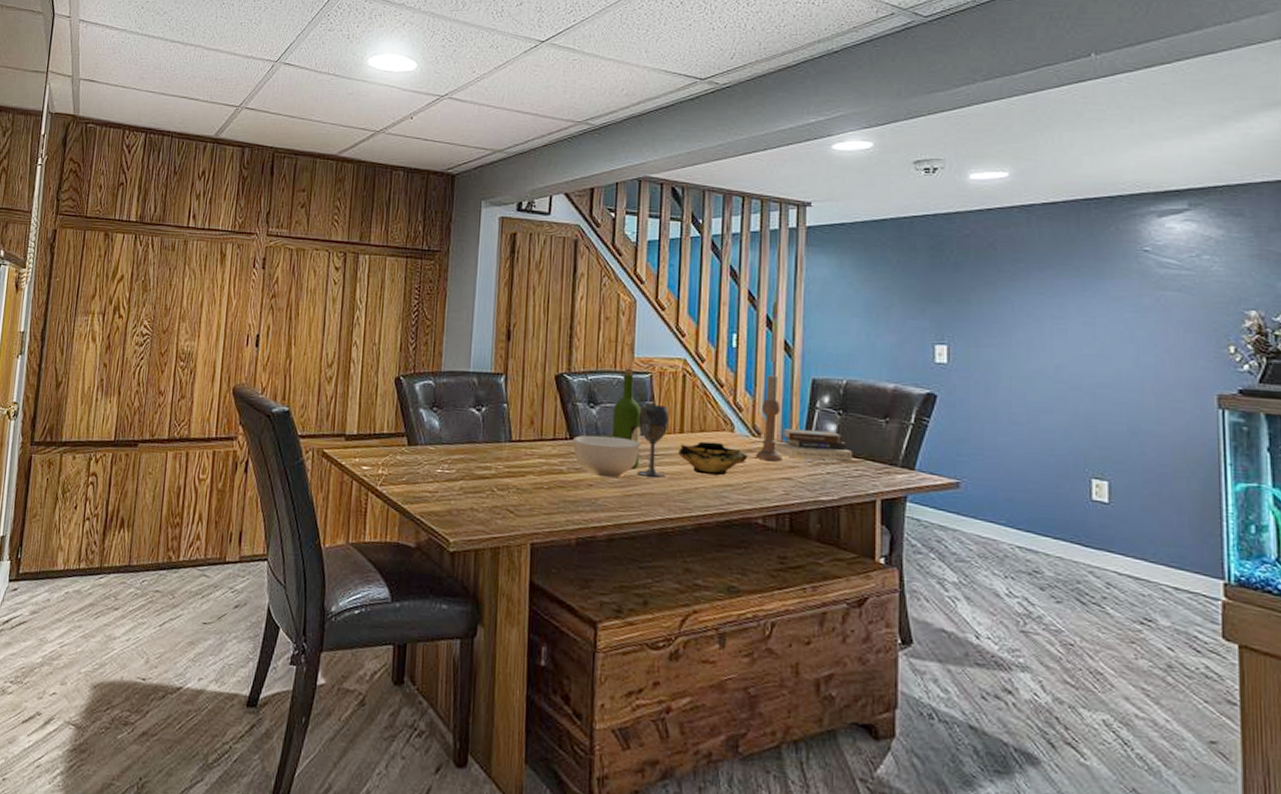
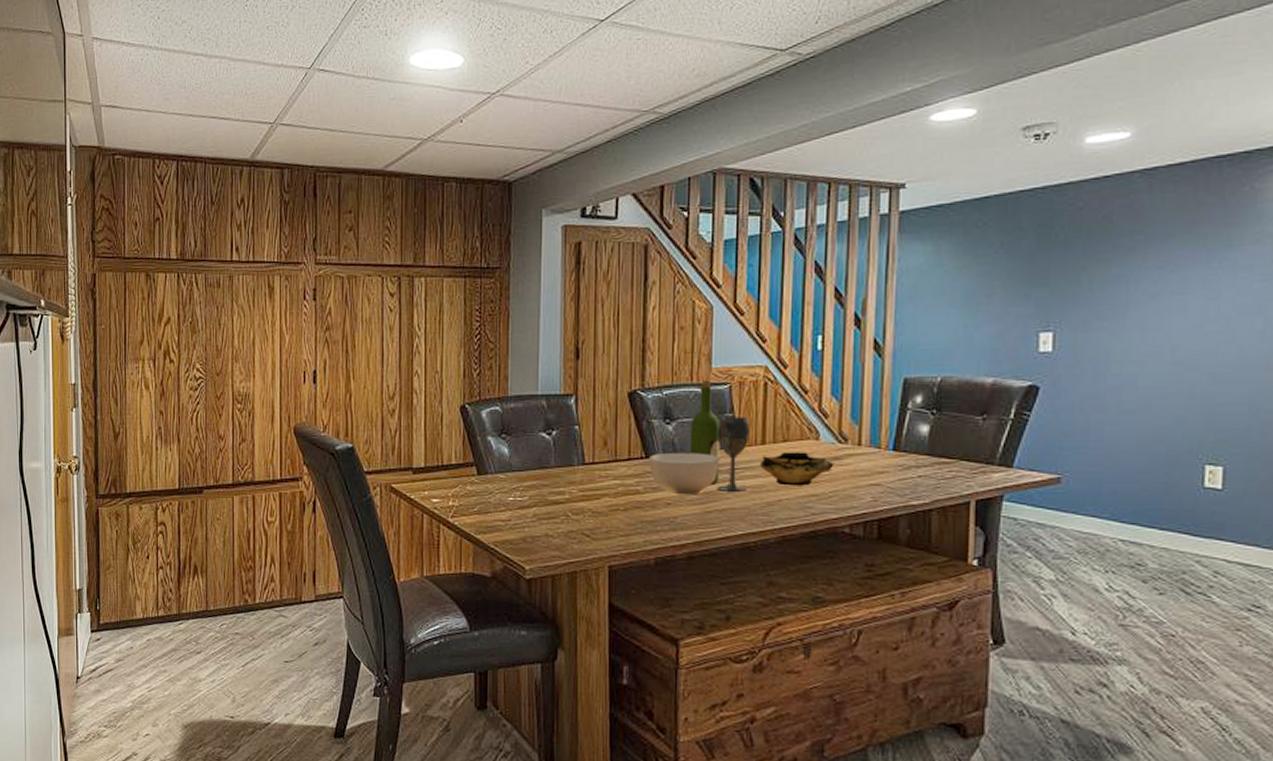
candlestick: present [755,375,782,462] -> none [841,377,871,468]
books: present [774,429,853,461] -> none [862,433,947,464]

